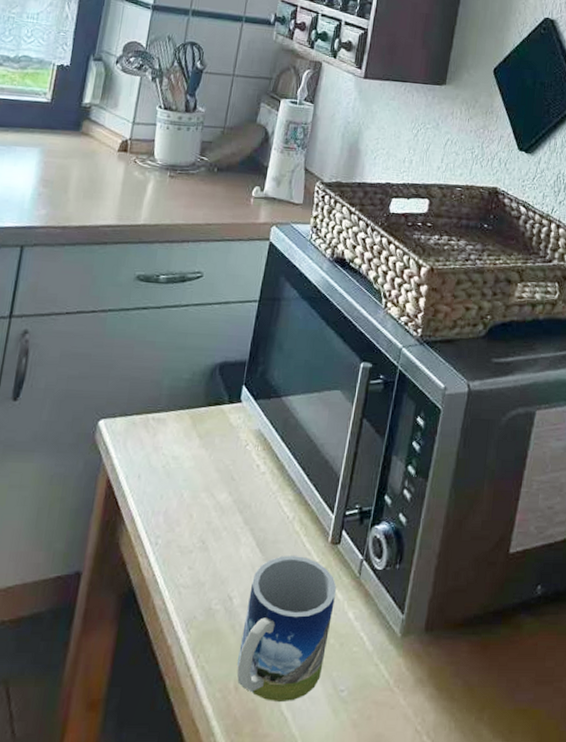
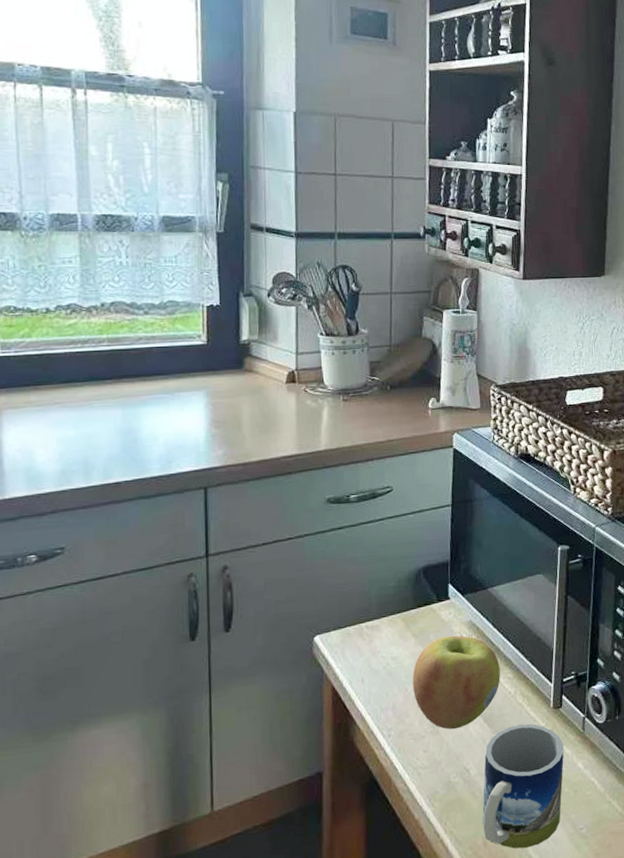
apple: none [188,442,282,549] -> present [412,635,500,730]

